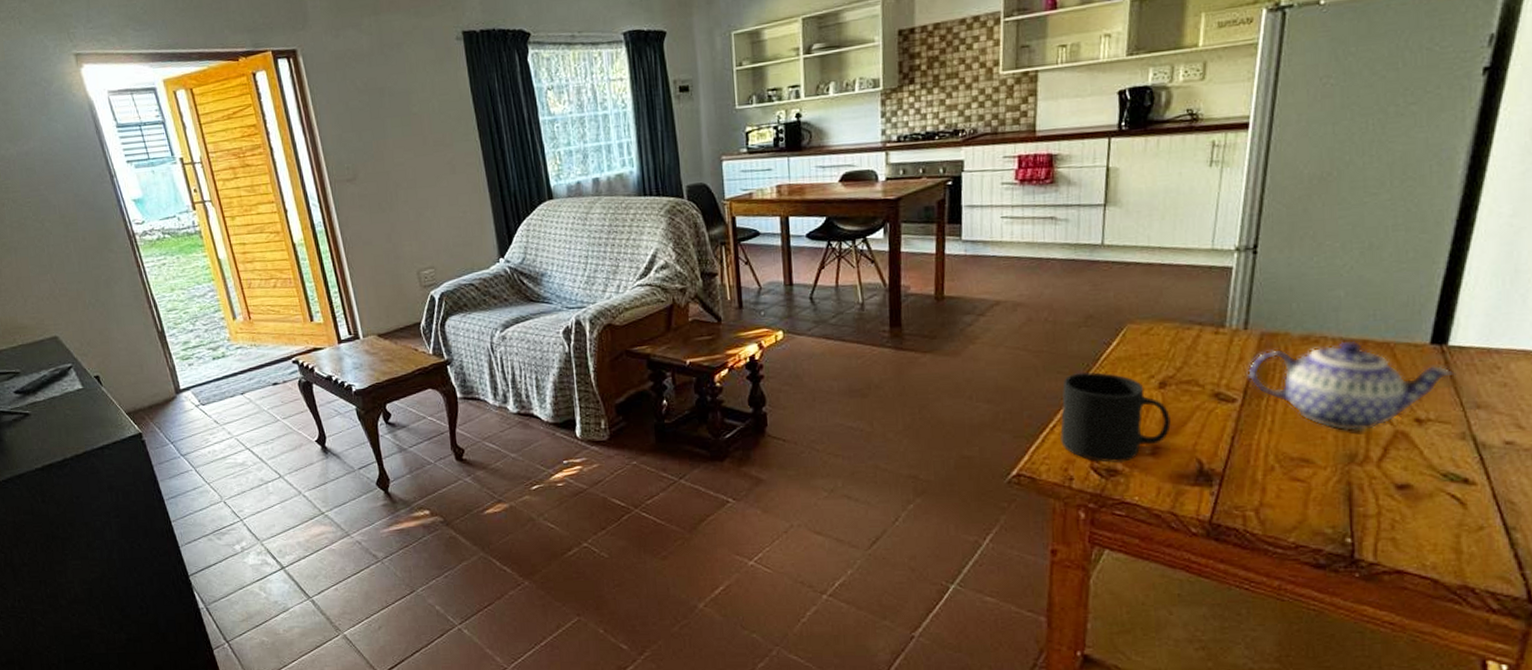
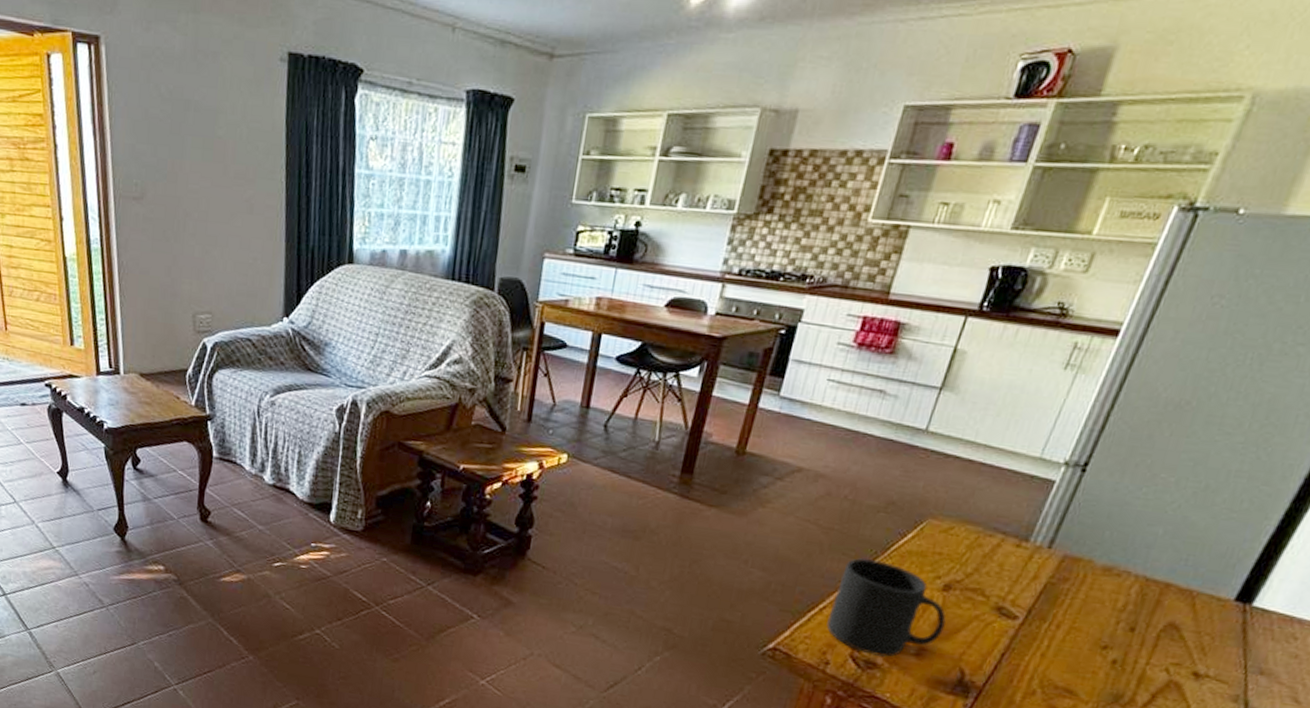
teapot: present [1248,339,1457,432] -> none [1037,574,1251,675]

